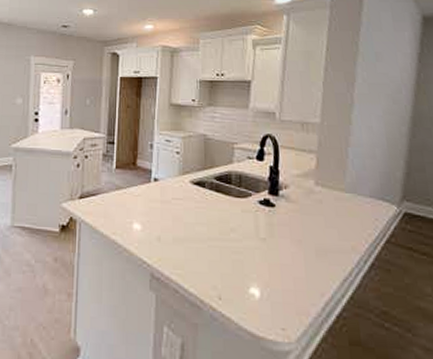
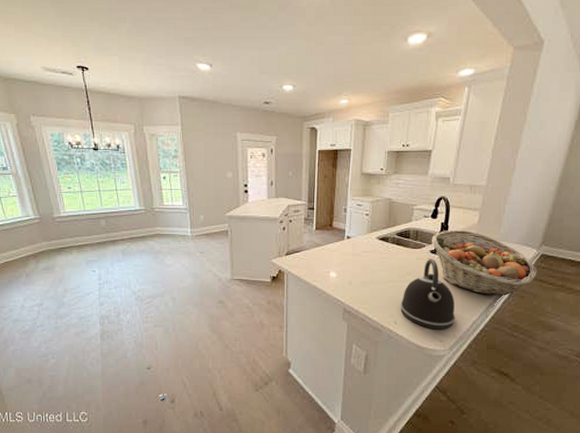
kettle: none [225,210,301,312] -> present [400,258,456,330]
fruit basket: none [258,175,404,268] -> present [431,229,538,296]

